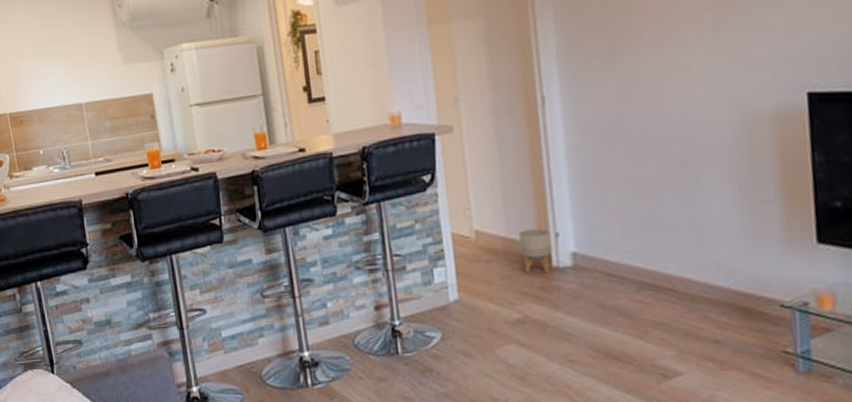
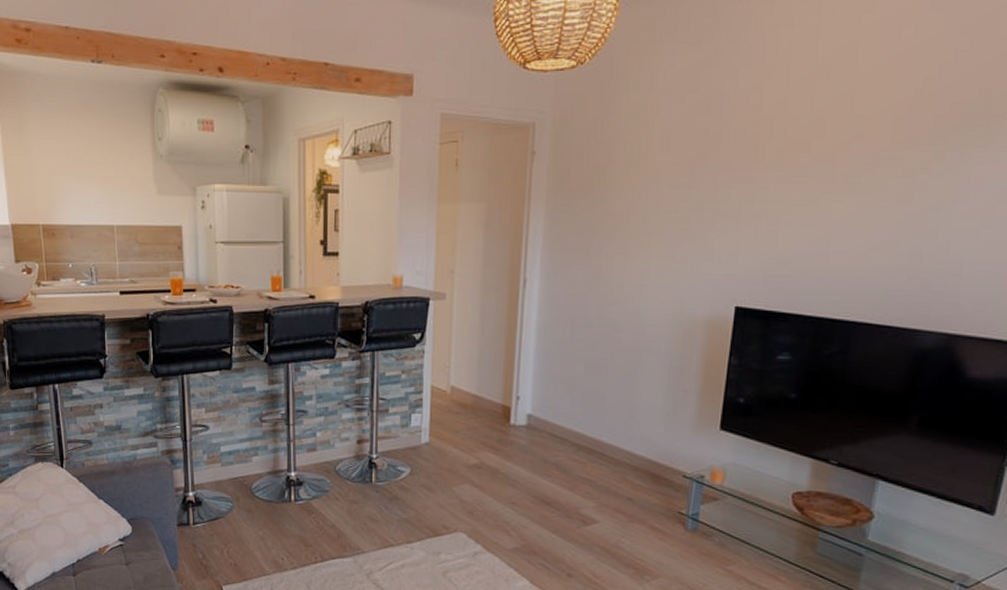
planter: present [519,228,552,274] -> none [487,390,513,429]

